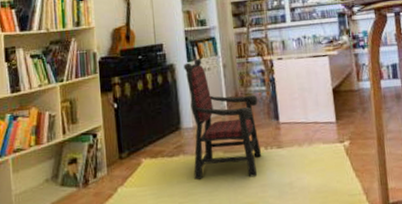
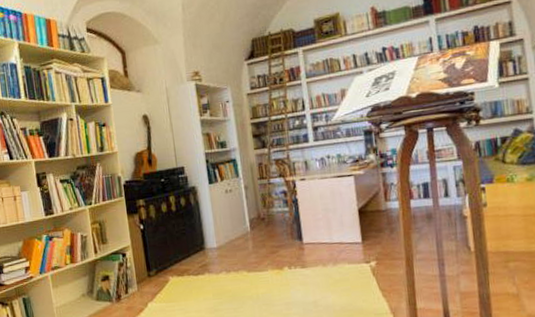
armchair: present [184,59,262,180] -> none [205,181,286,297]

